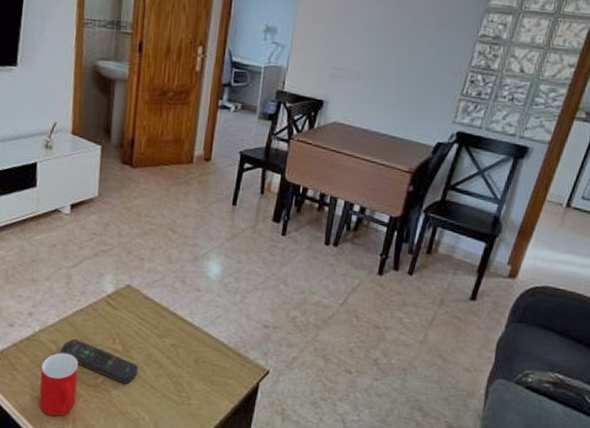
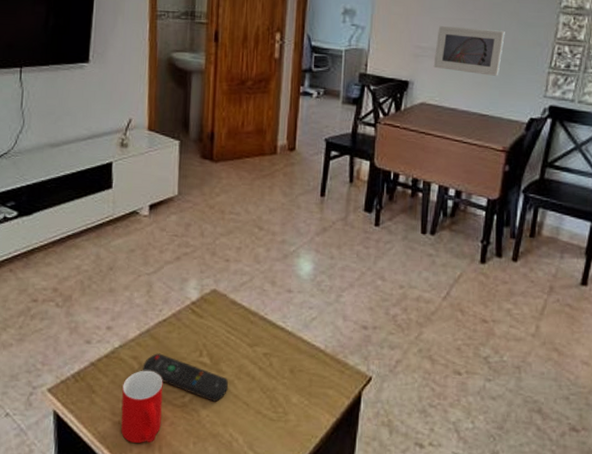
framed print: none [348,47,421,100] -> present [433,25,505,76]

